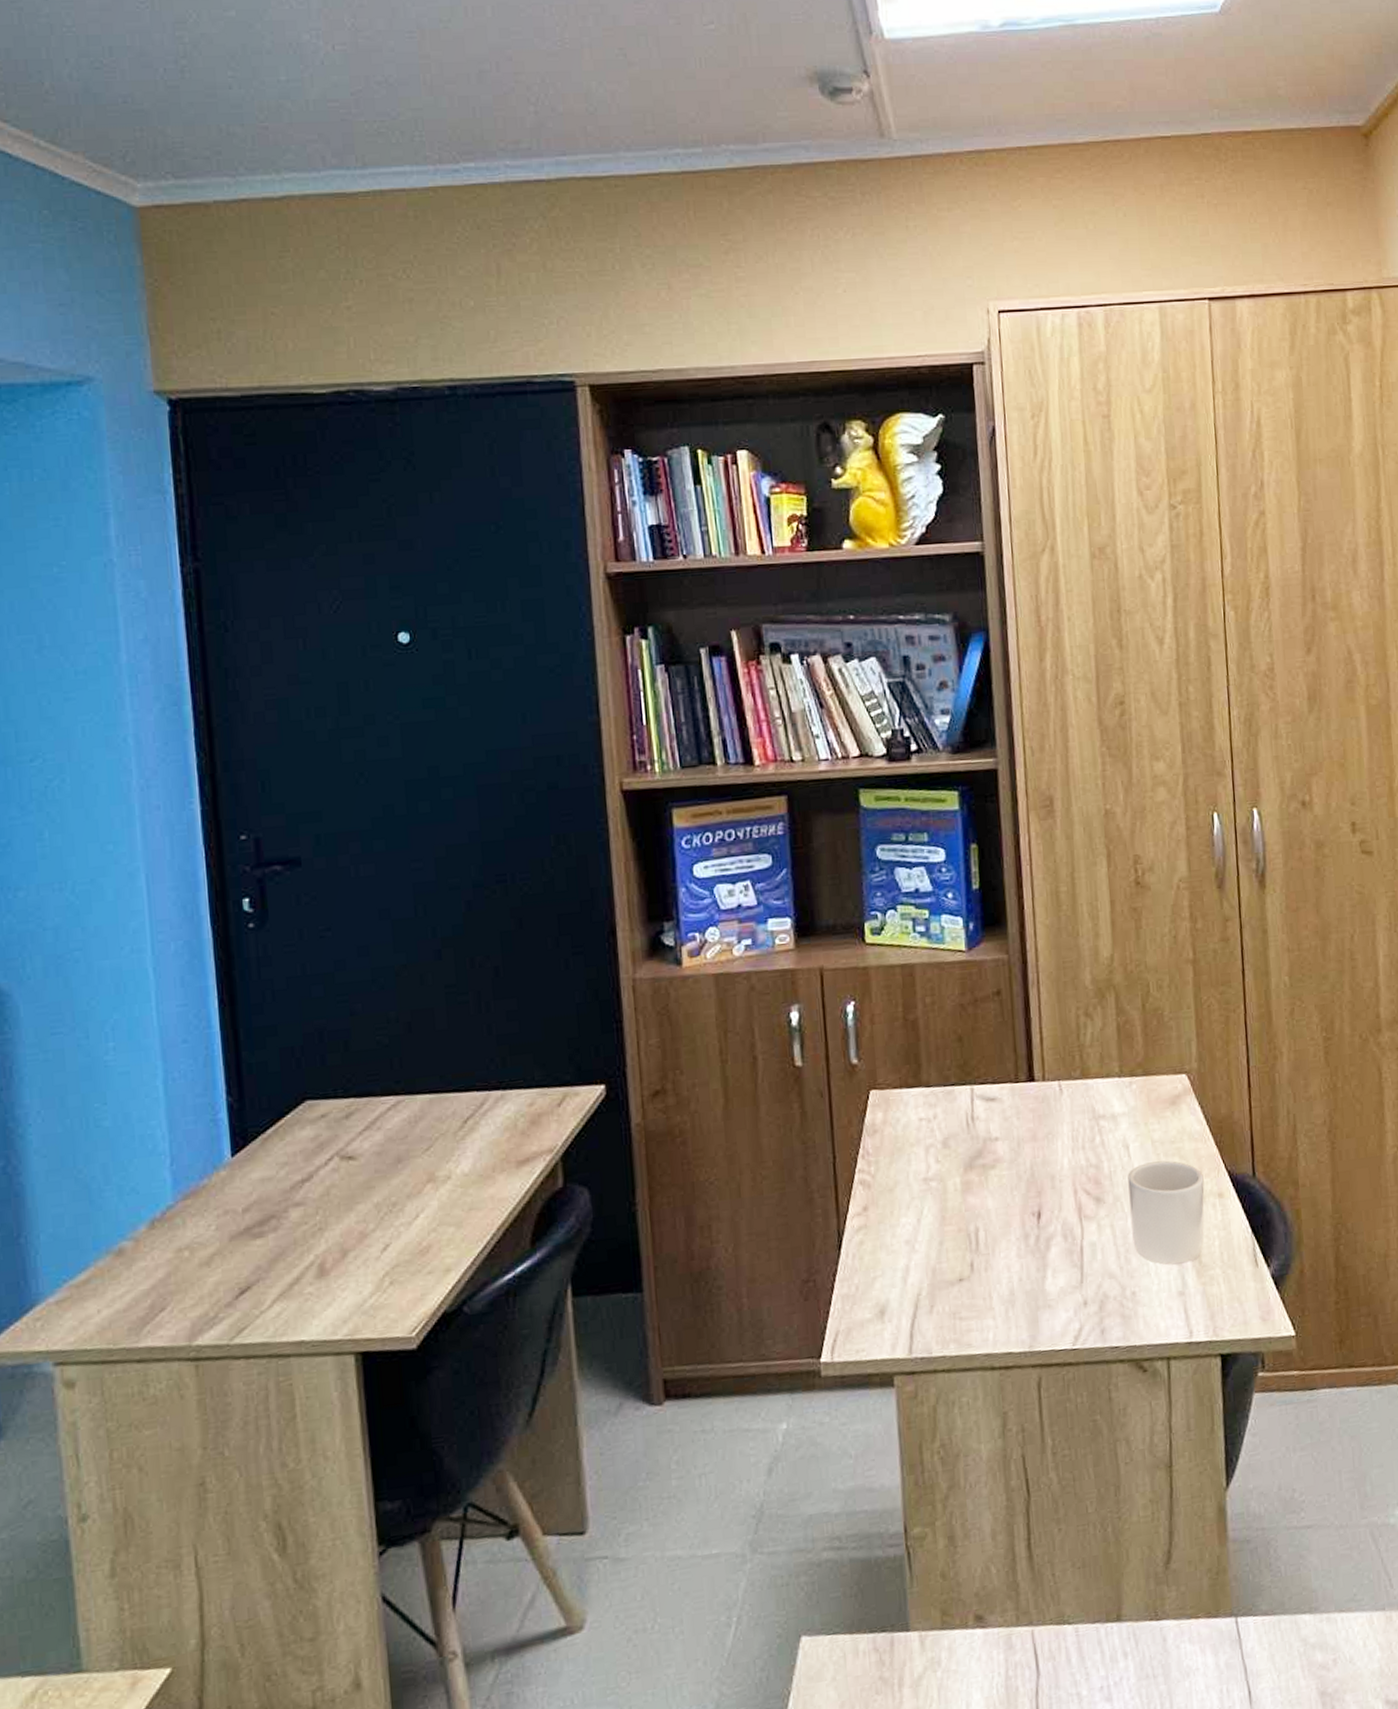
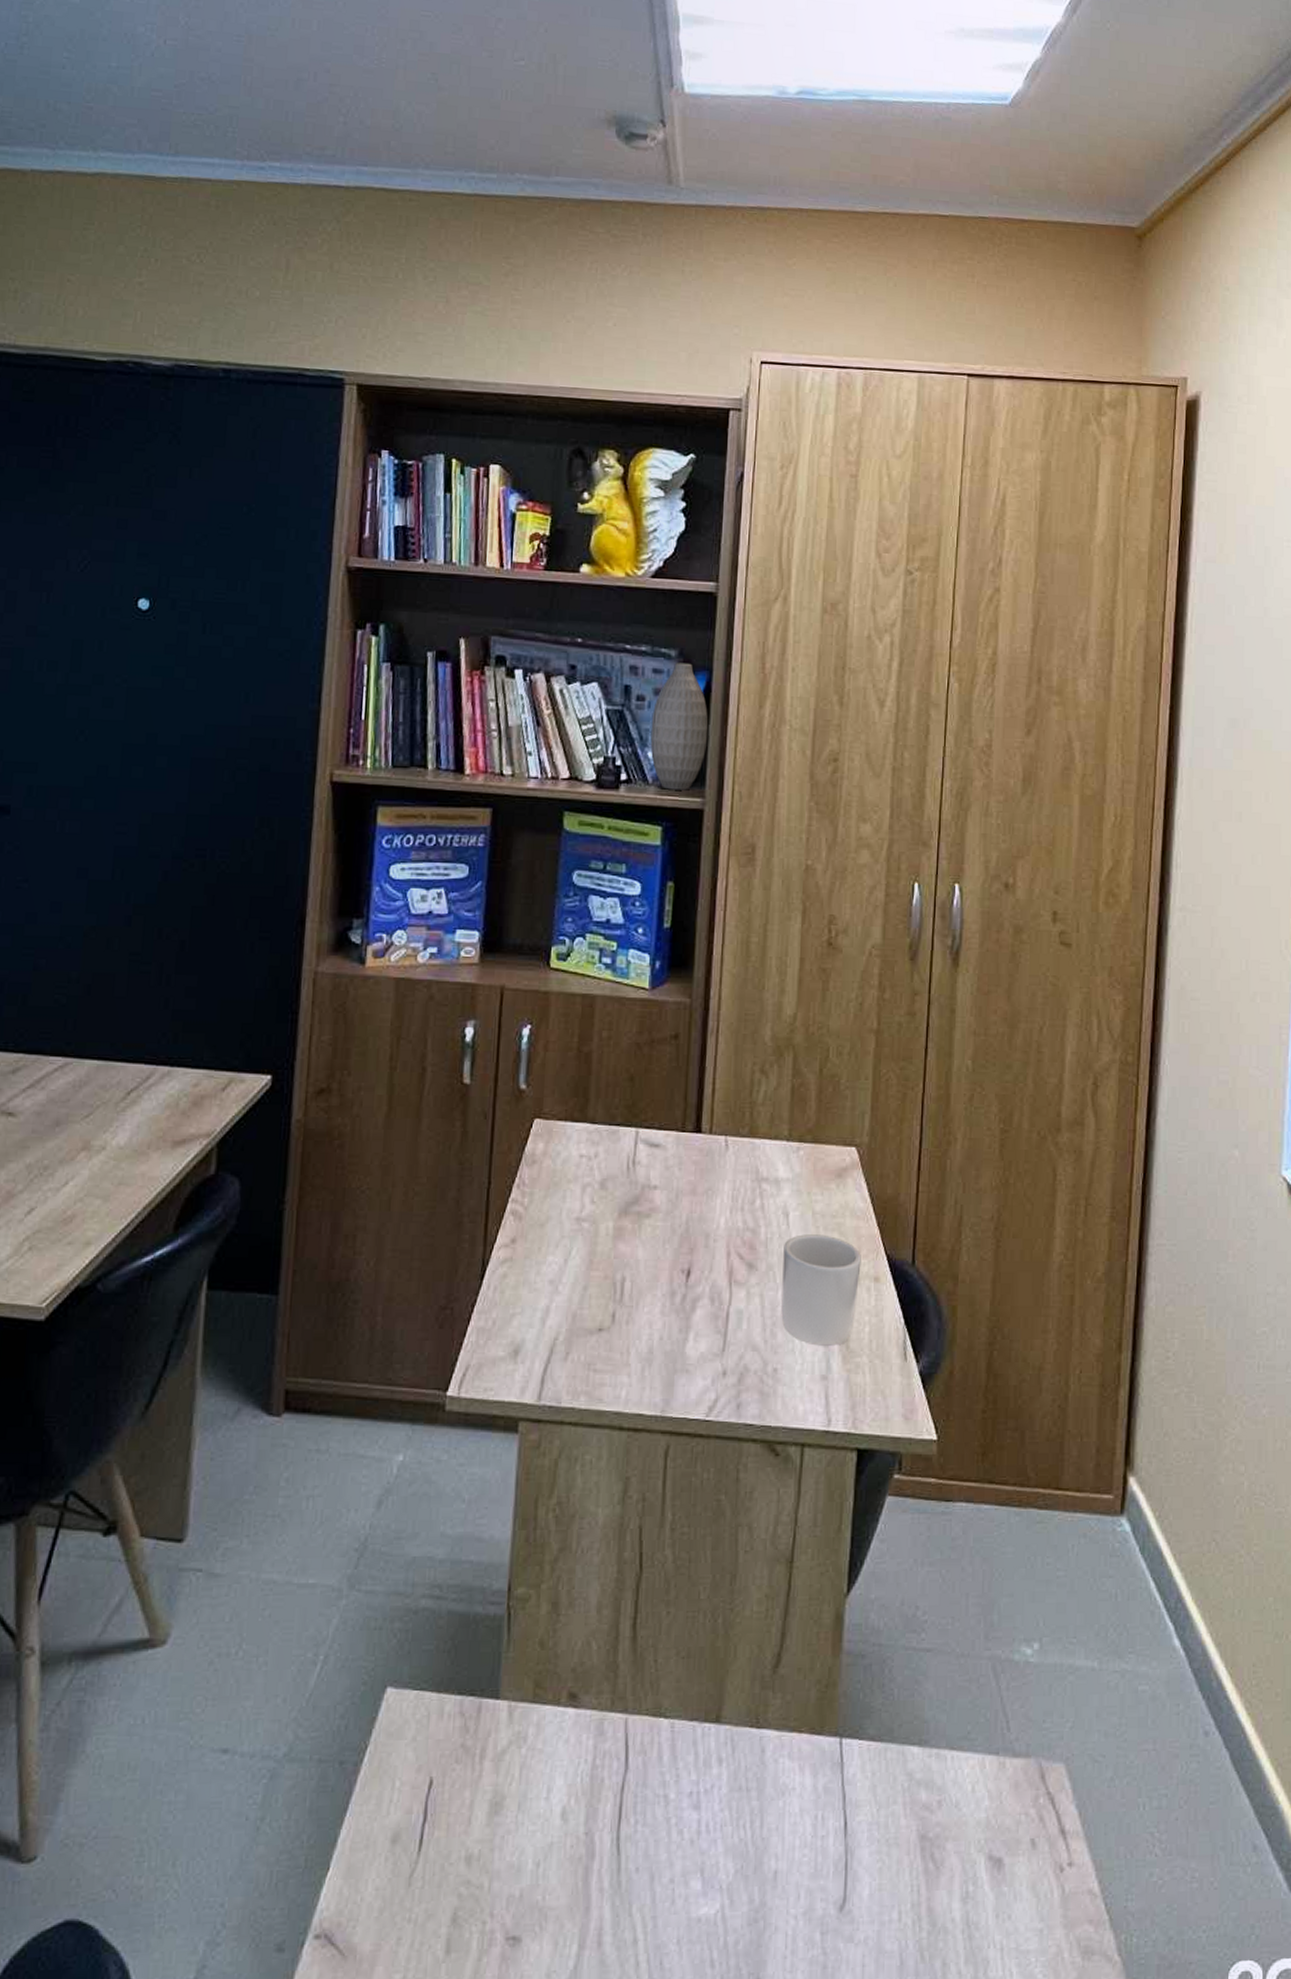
vase: none [934,626,993,754] -> present [650,662,709,790]

